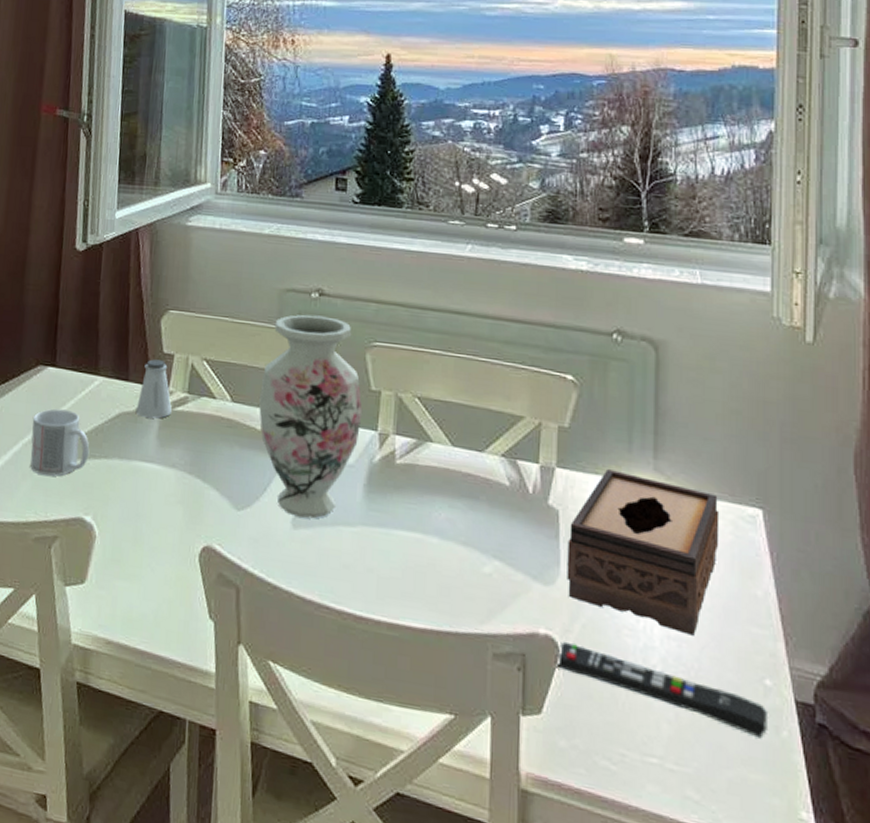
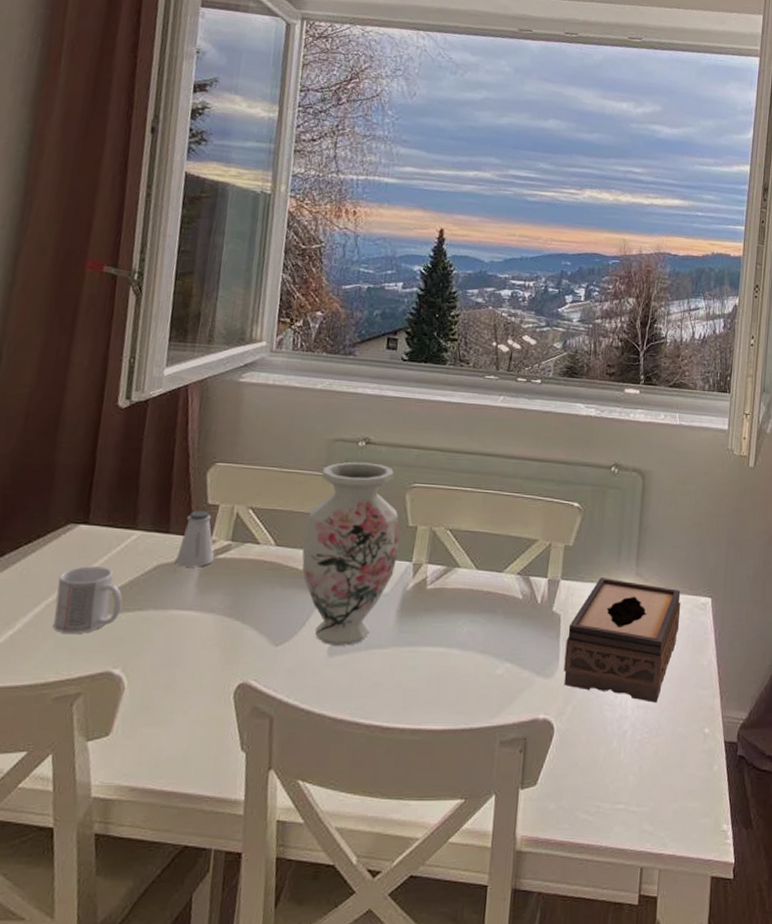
remote control: present [554,641,767,739] -> none [550,722,705,775]

